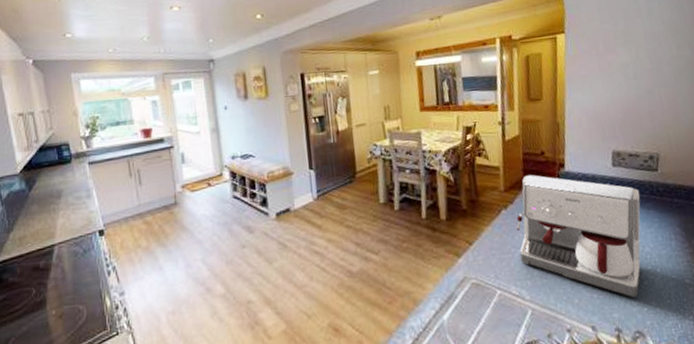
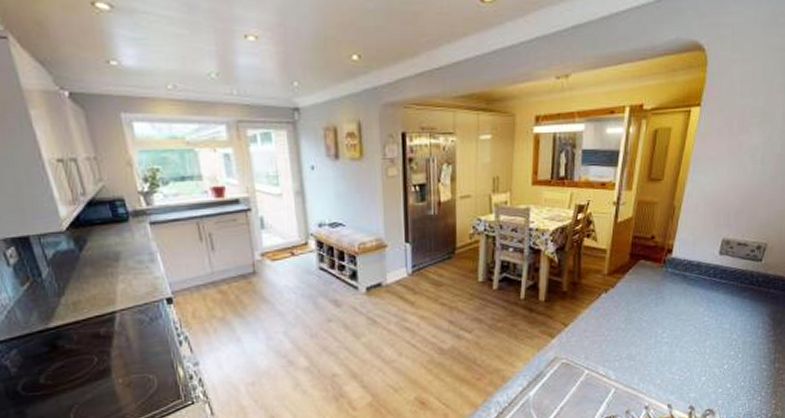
coffee maker: present [516,175,641,297] -> none [613,259,740,379]

